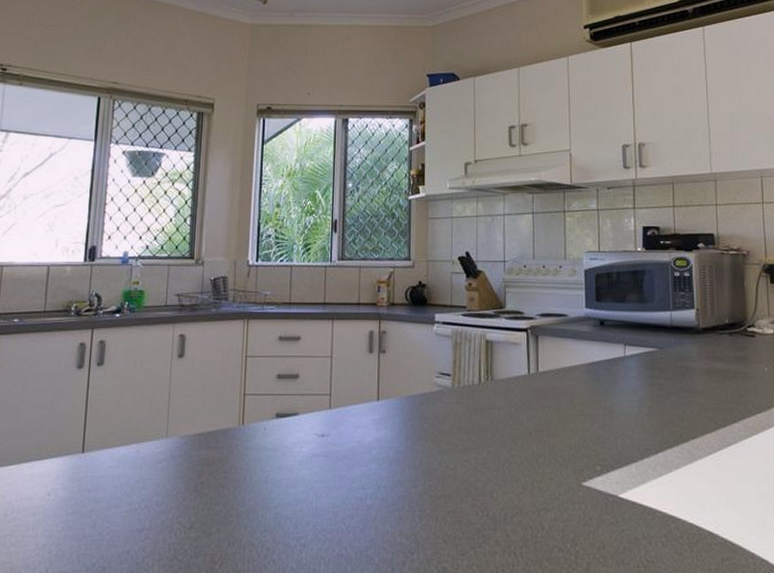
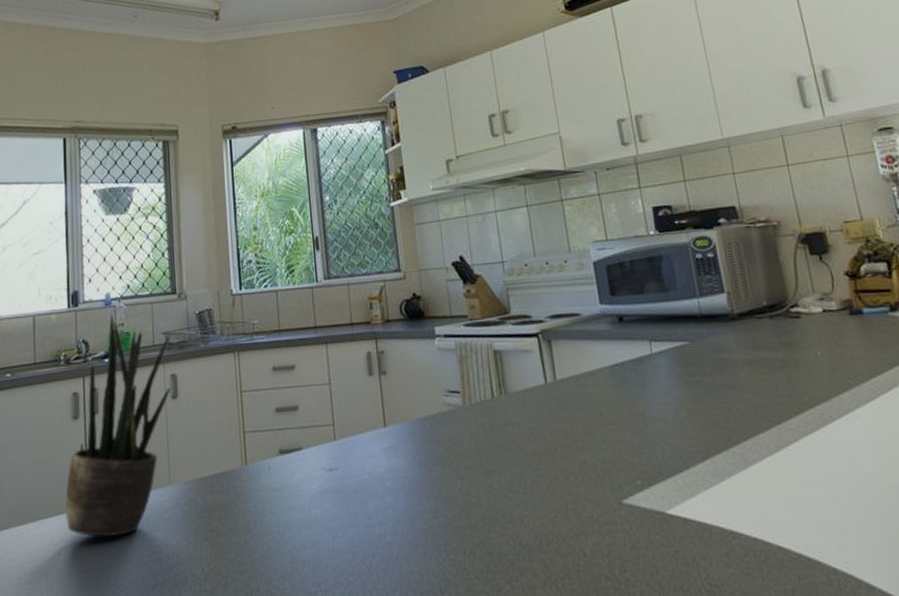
potted plant: none [59,273,185,483] -> present [64,315,171,538]

